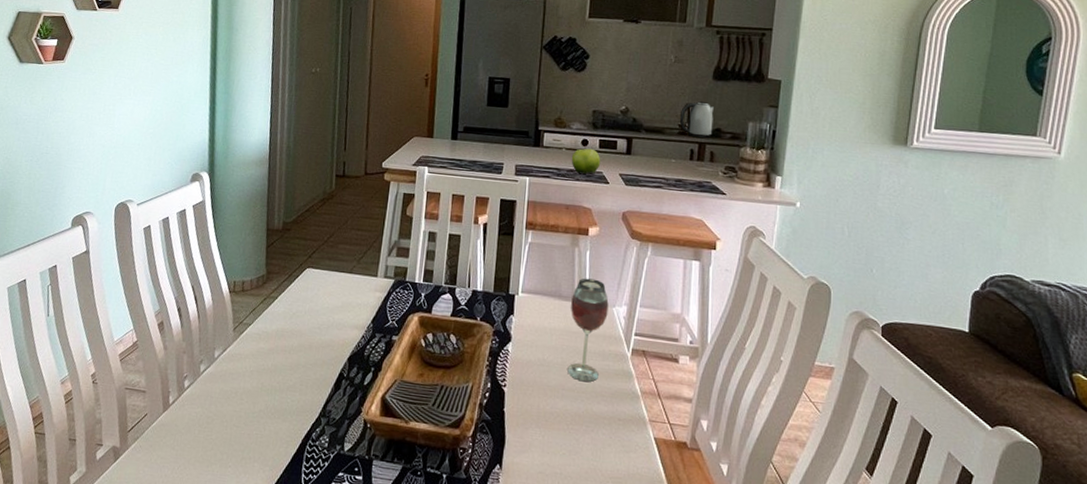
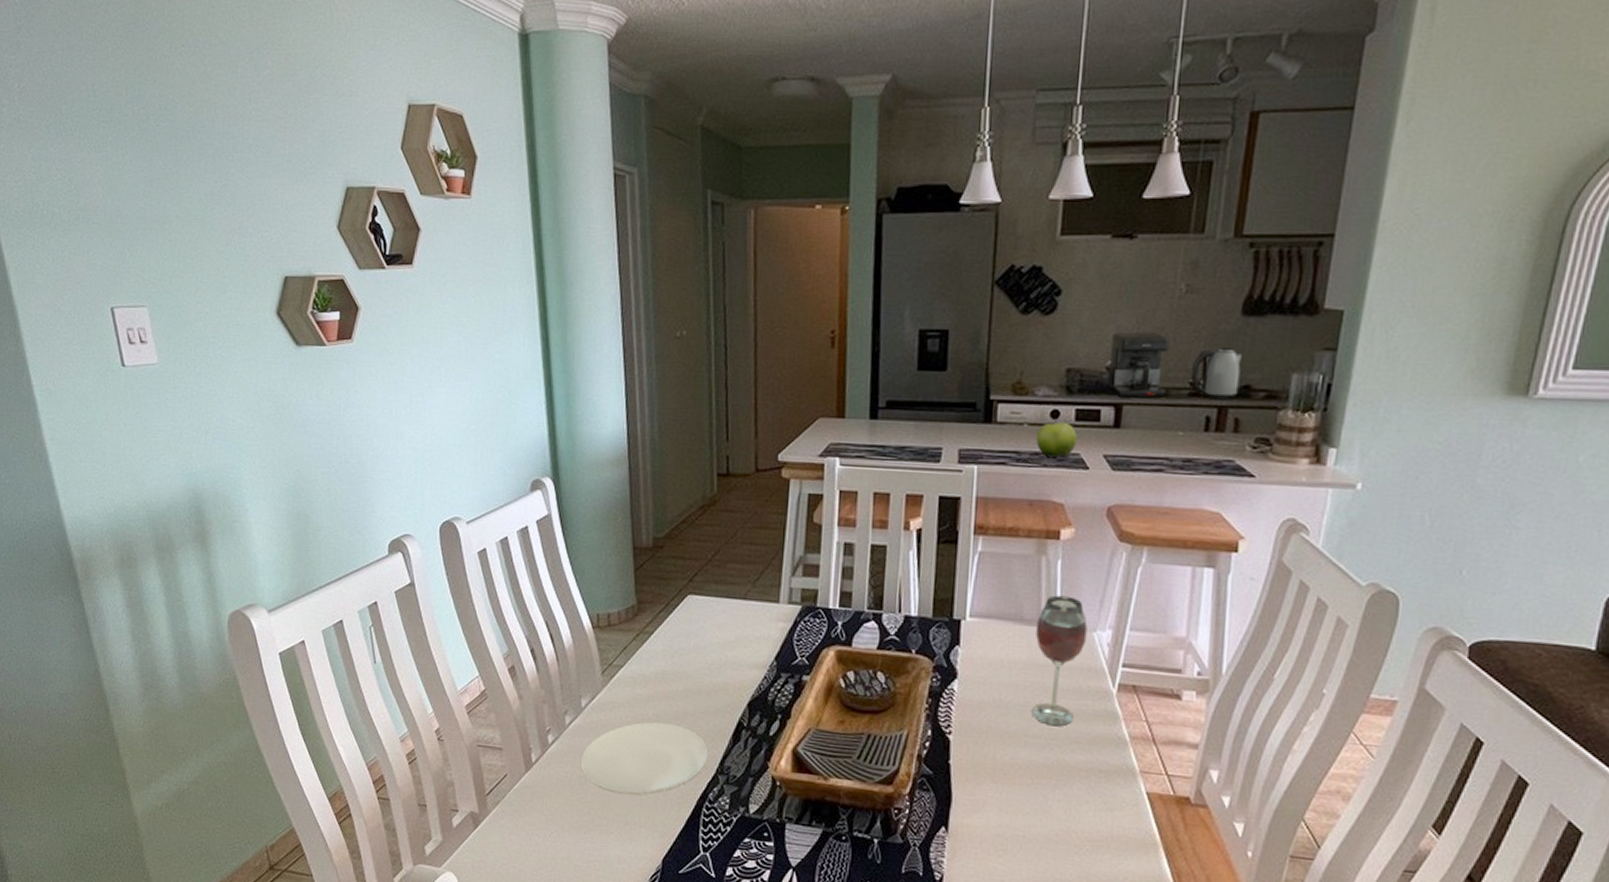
plate: none [208,371,315,434] -> present [580,721,709,796]
coffee maker: none [621,87,664,135] -> present [1107,332,1170,398]

